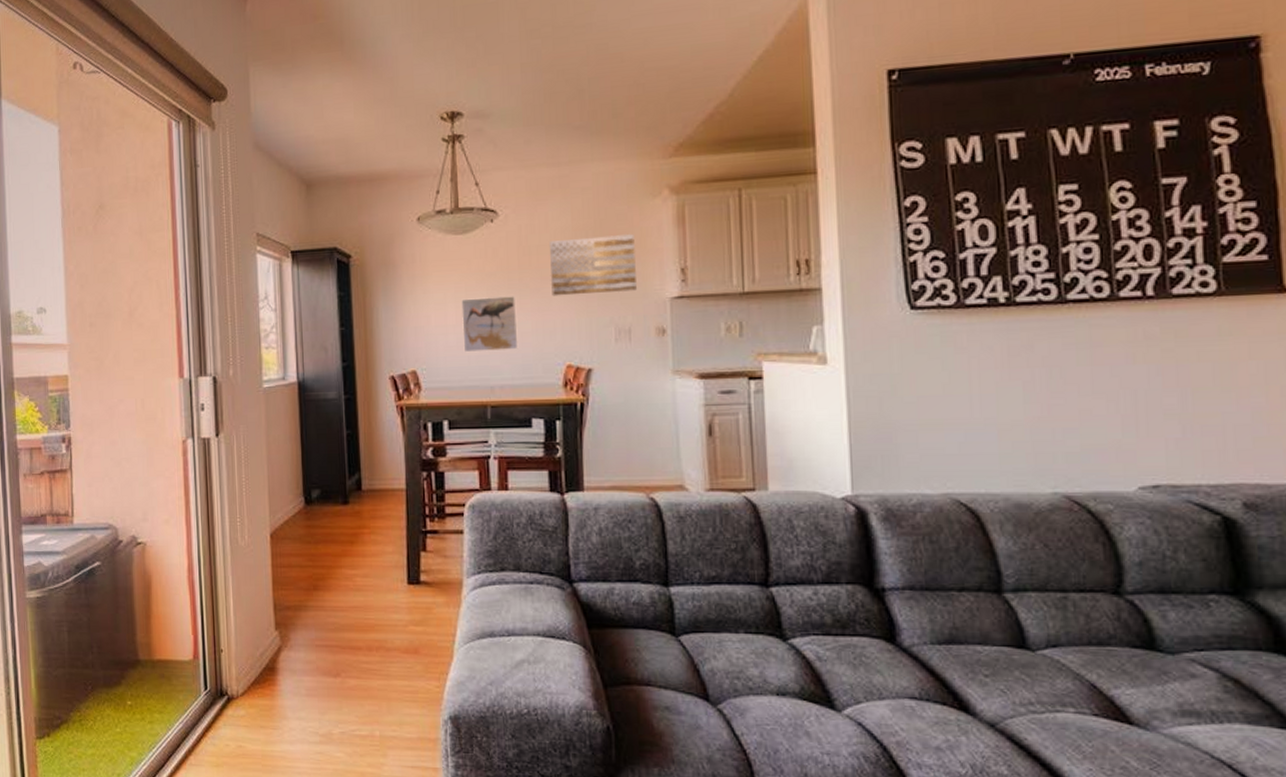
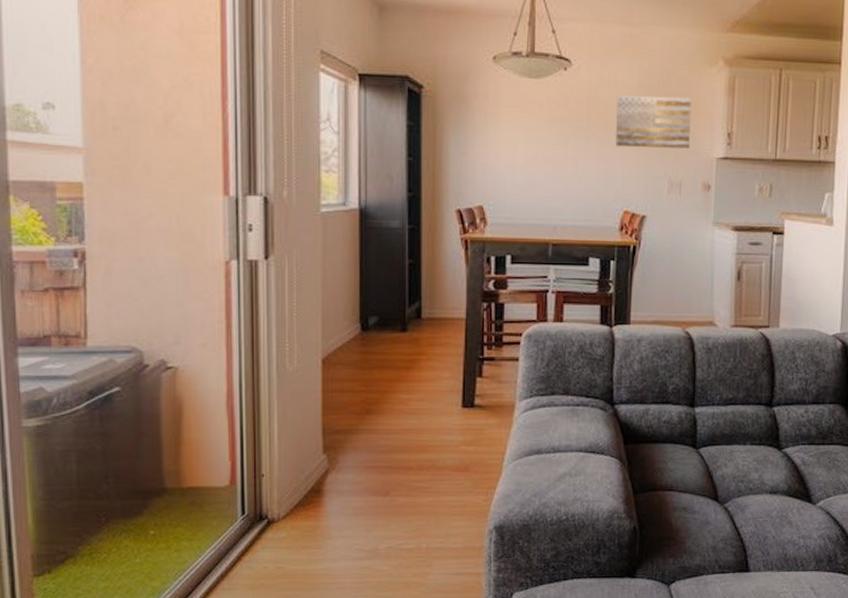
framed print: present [461,296,519,353] -> none [530,141,583,193]

